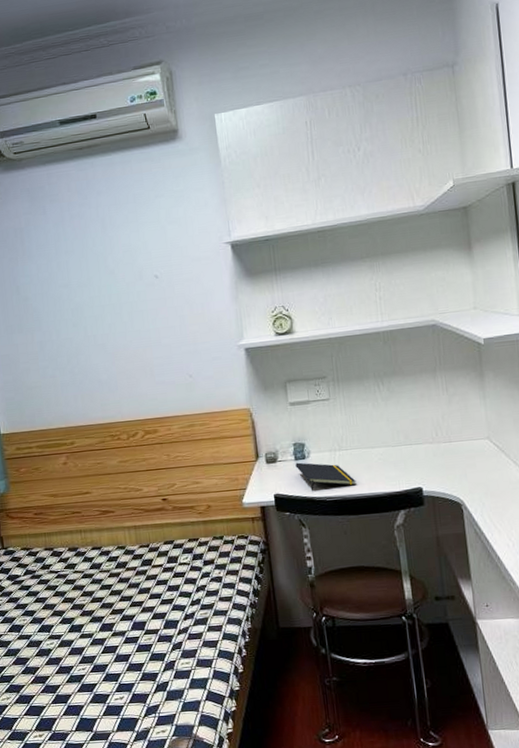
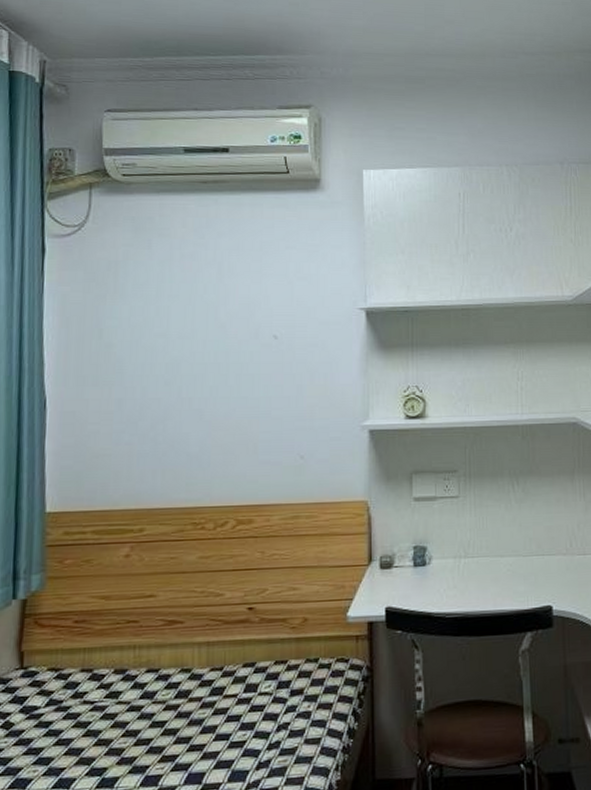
notepad: present [295,462,356,492] -> none [414,569,481,606]

